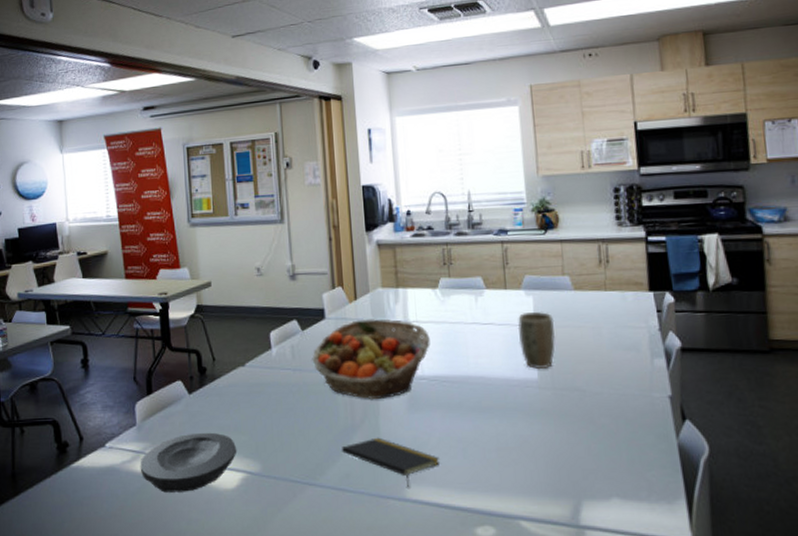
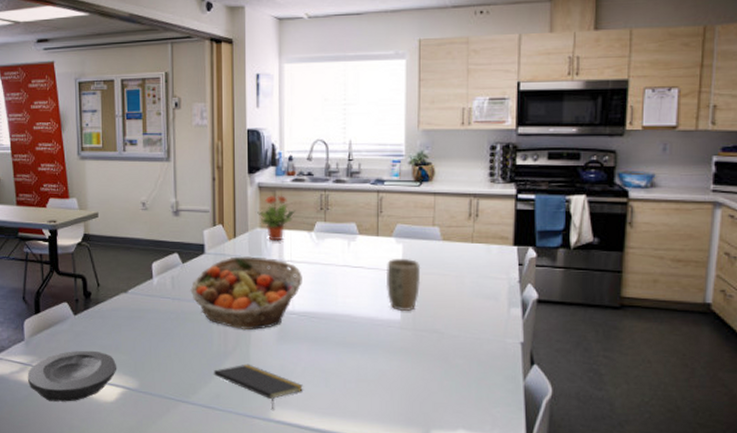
potted plant: none [378,252,418,301] -> present [257,195,295,241]

